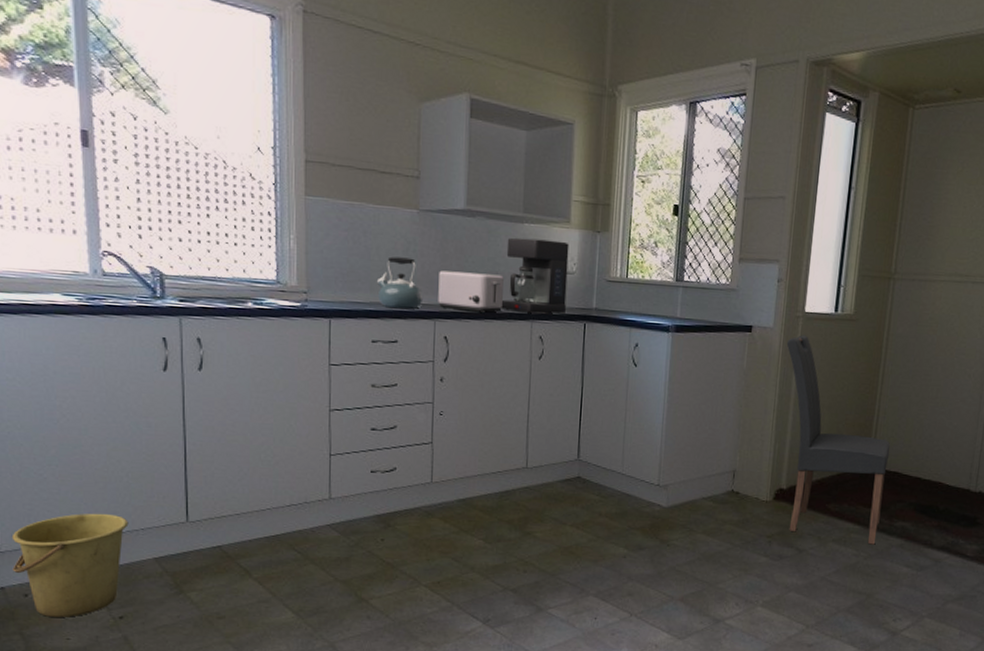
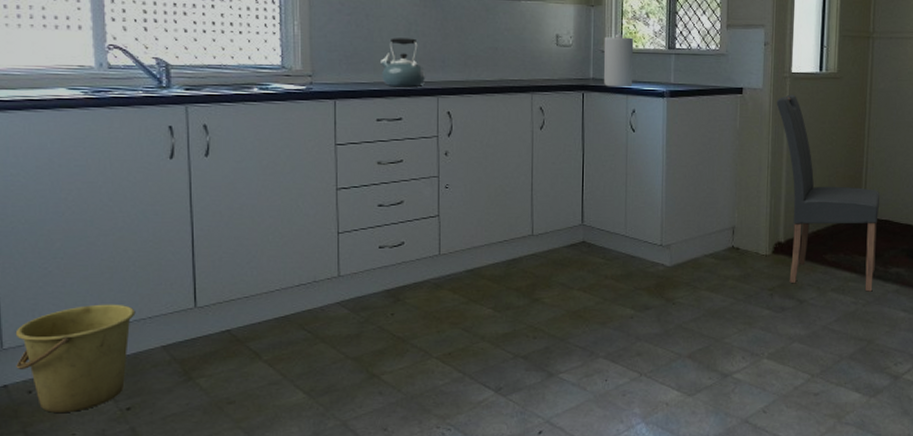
toaster: present [438,270,504,313] -> none [440,49,503,87]
coffee maker: present [501,237,569,314] -> none [501,14,565,85]
paper towel holder: none [607,263,641,320] -> present [603,34,634,88]

